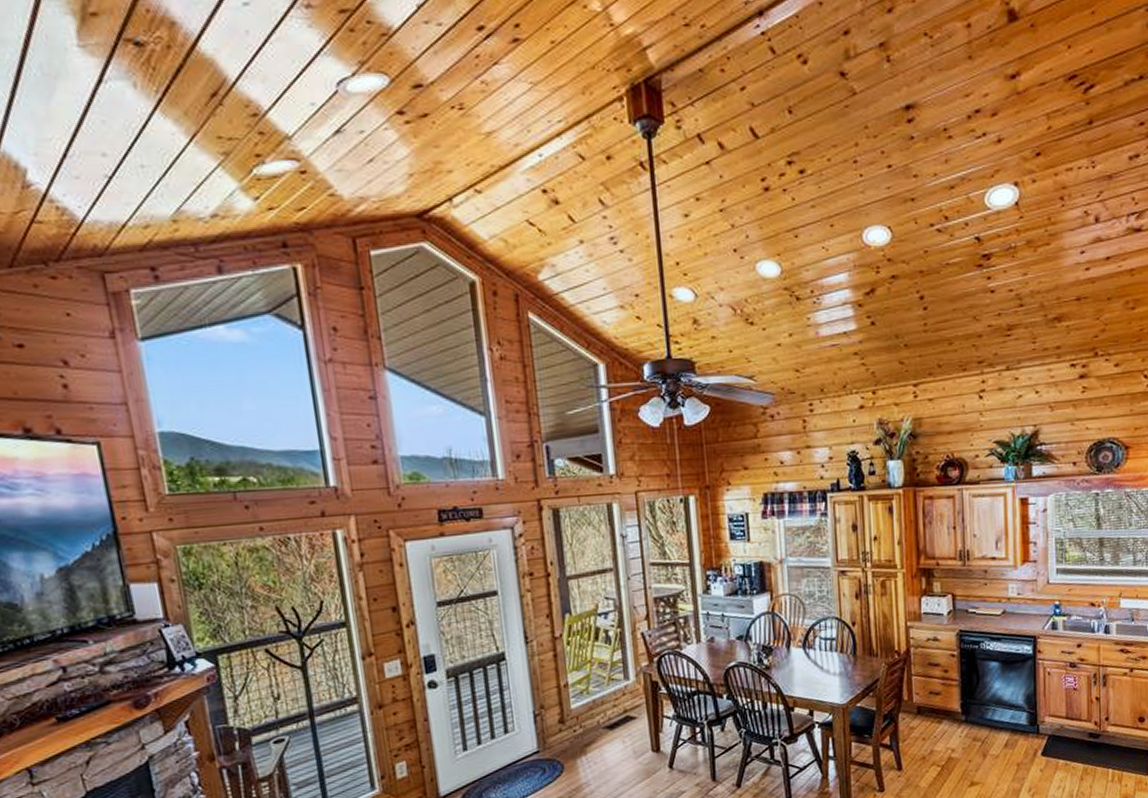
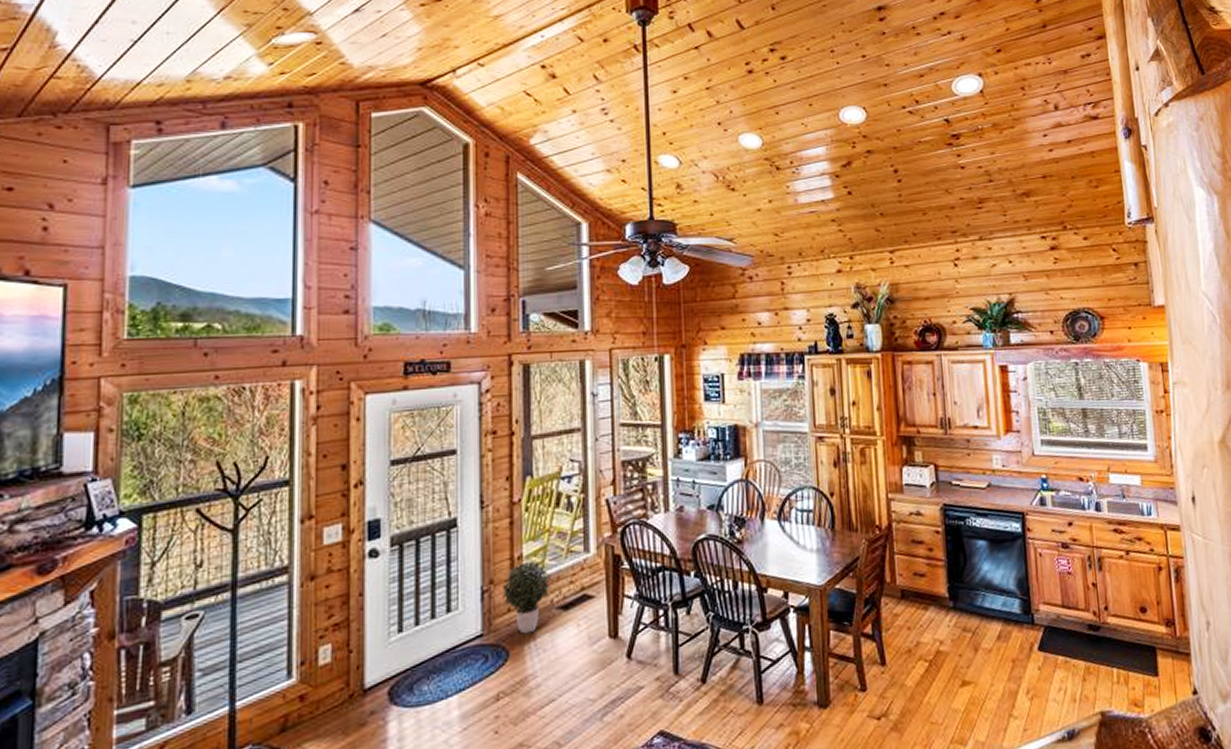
potted plant: none [551,688,597,750] -> present [501,561,552,634]

